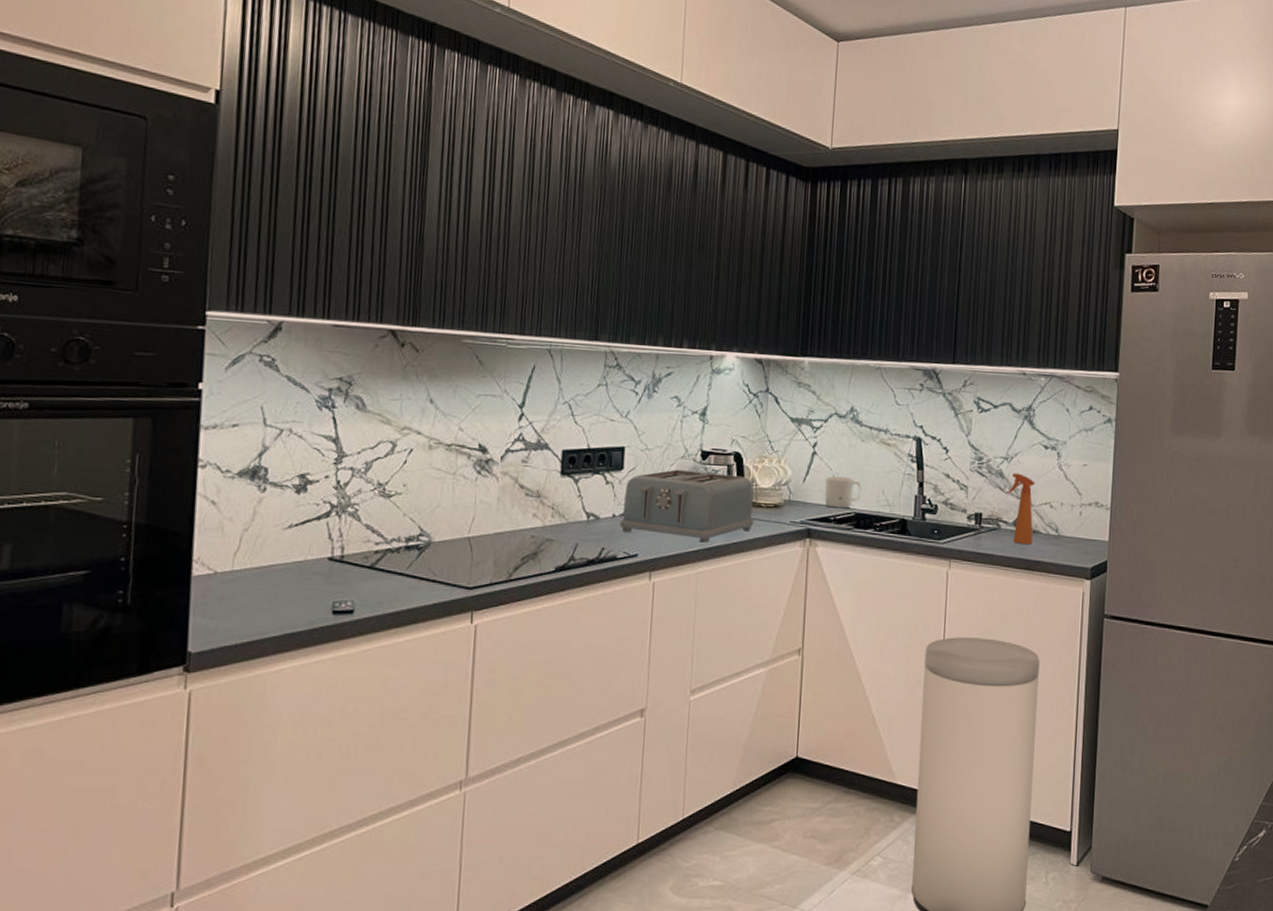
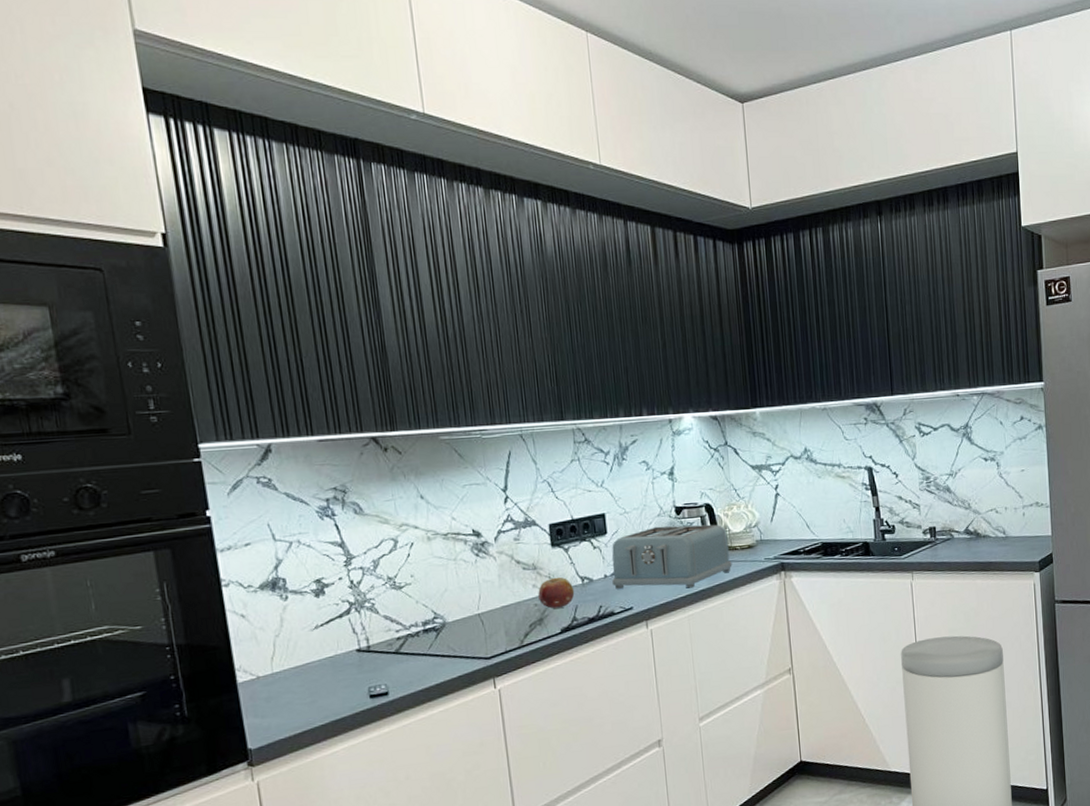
fruit: none [537,509,578,545] -> present [538,576,575,609]
mug: present [824,476,863,509] -> none [791,511,826,541]
spray bottle: present [1008,473,1035,544] -> none [956,486,984,550]

